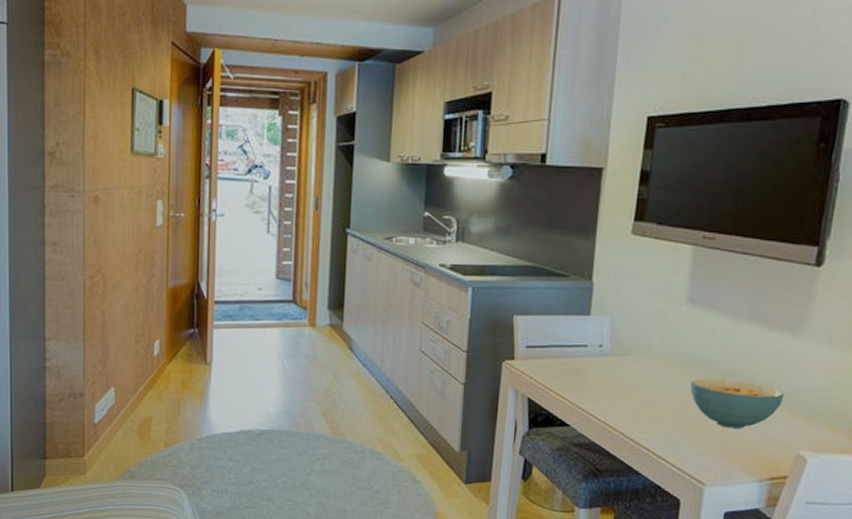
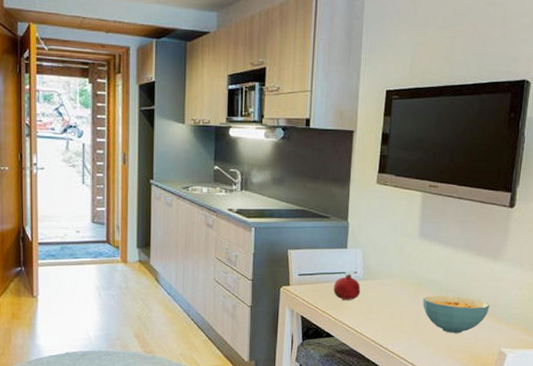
fruit: none [570,347,607,381] -> present [333,273,361,300]

